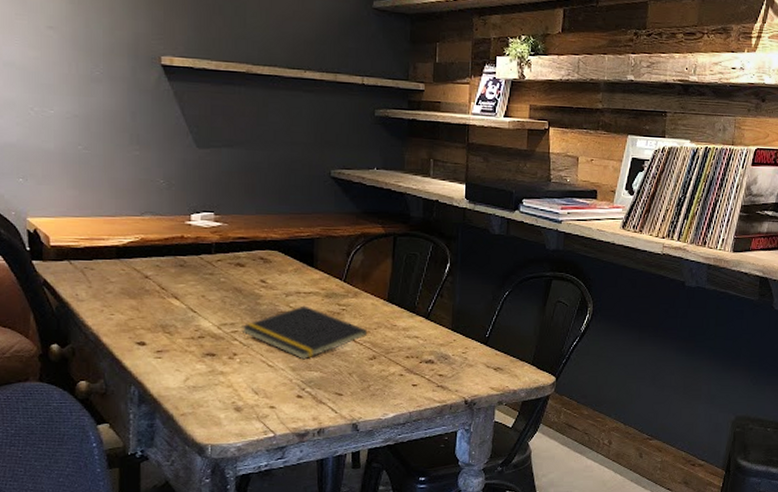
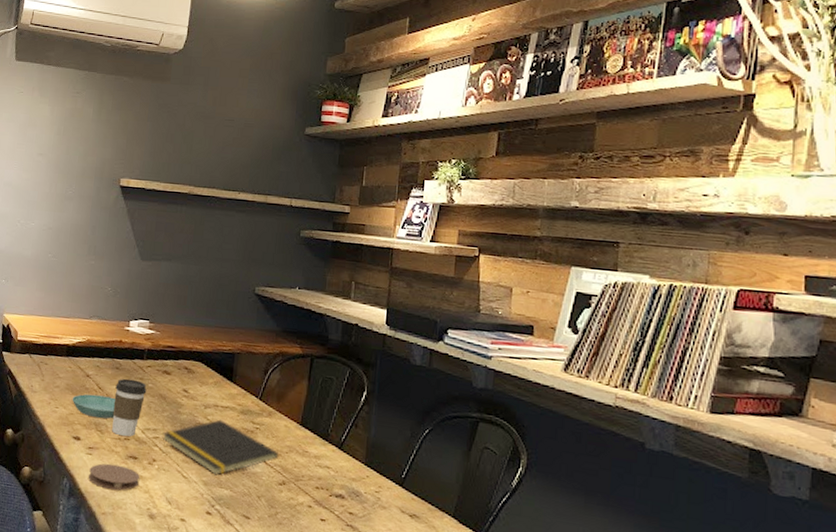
saucer: none [130,296,184,320] -> present [72,394,115,419]
coaster: none [161,364,221,389] -> present [88,463,140,491]
coffee cup: none [181,275,219,334] -> present [112,378,147,437]

